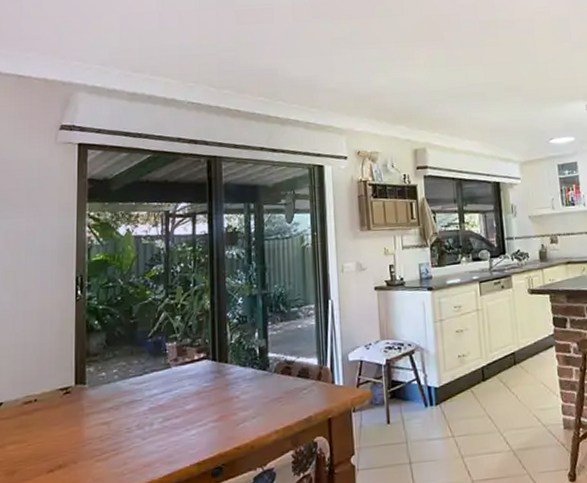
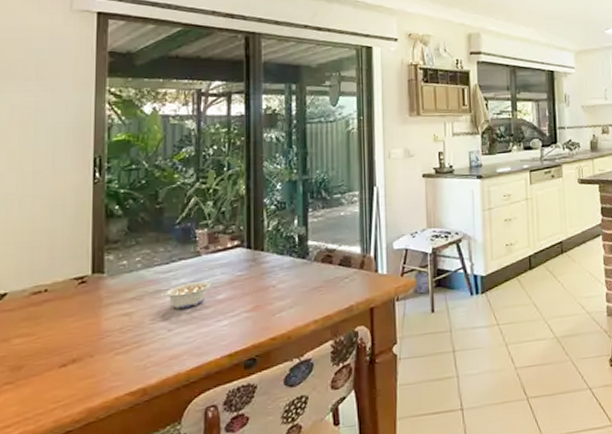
legume: none [136,392,180,418] -> present [162,281,211,309]

